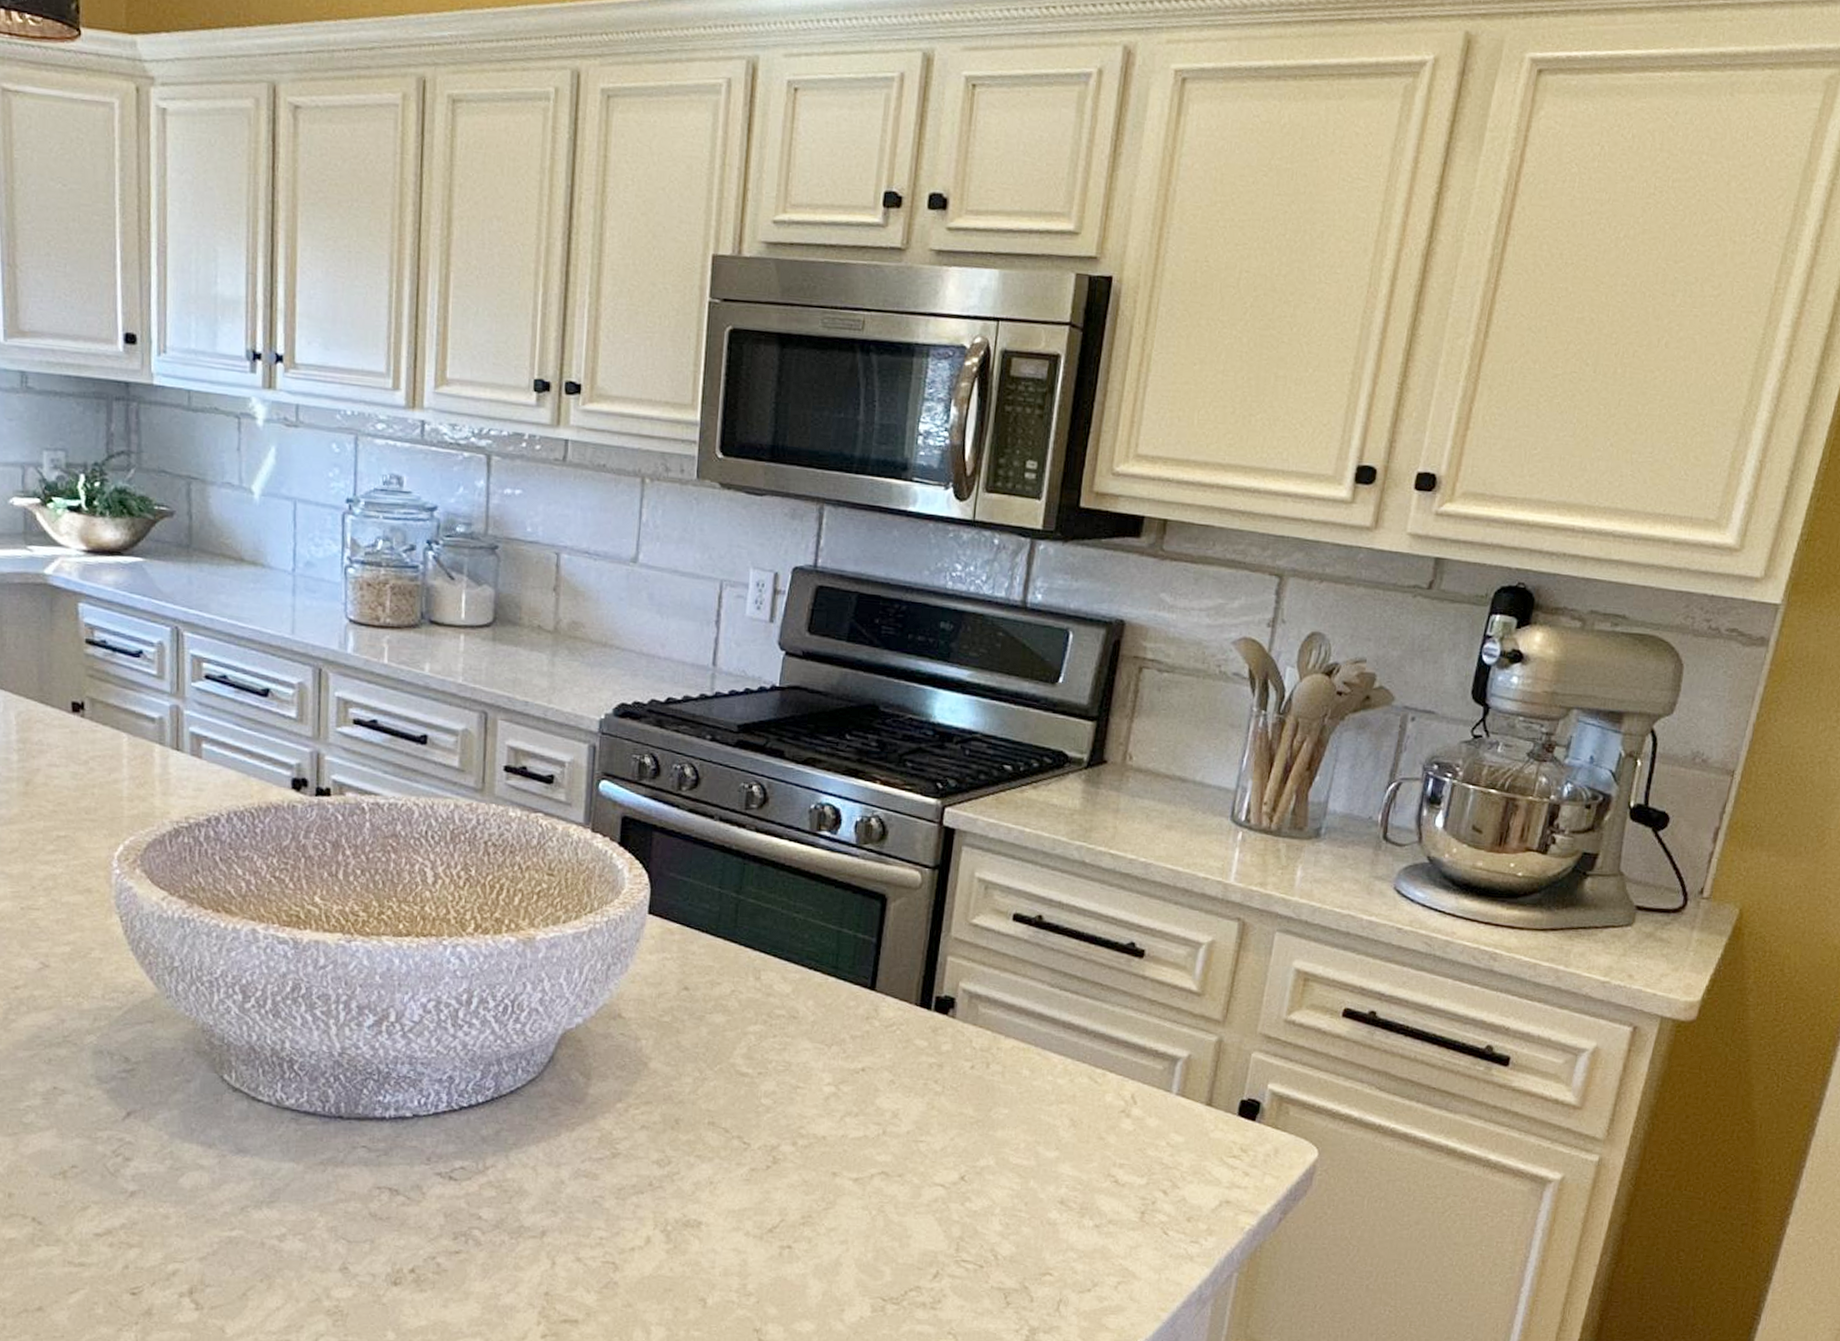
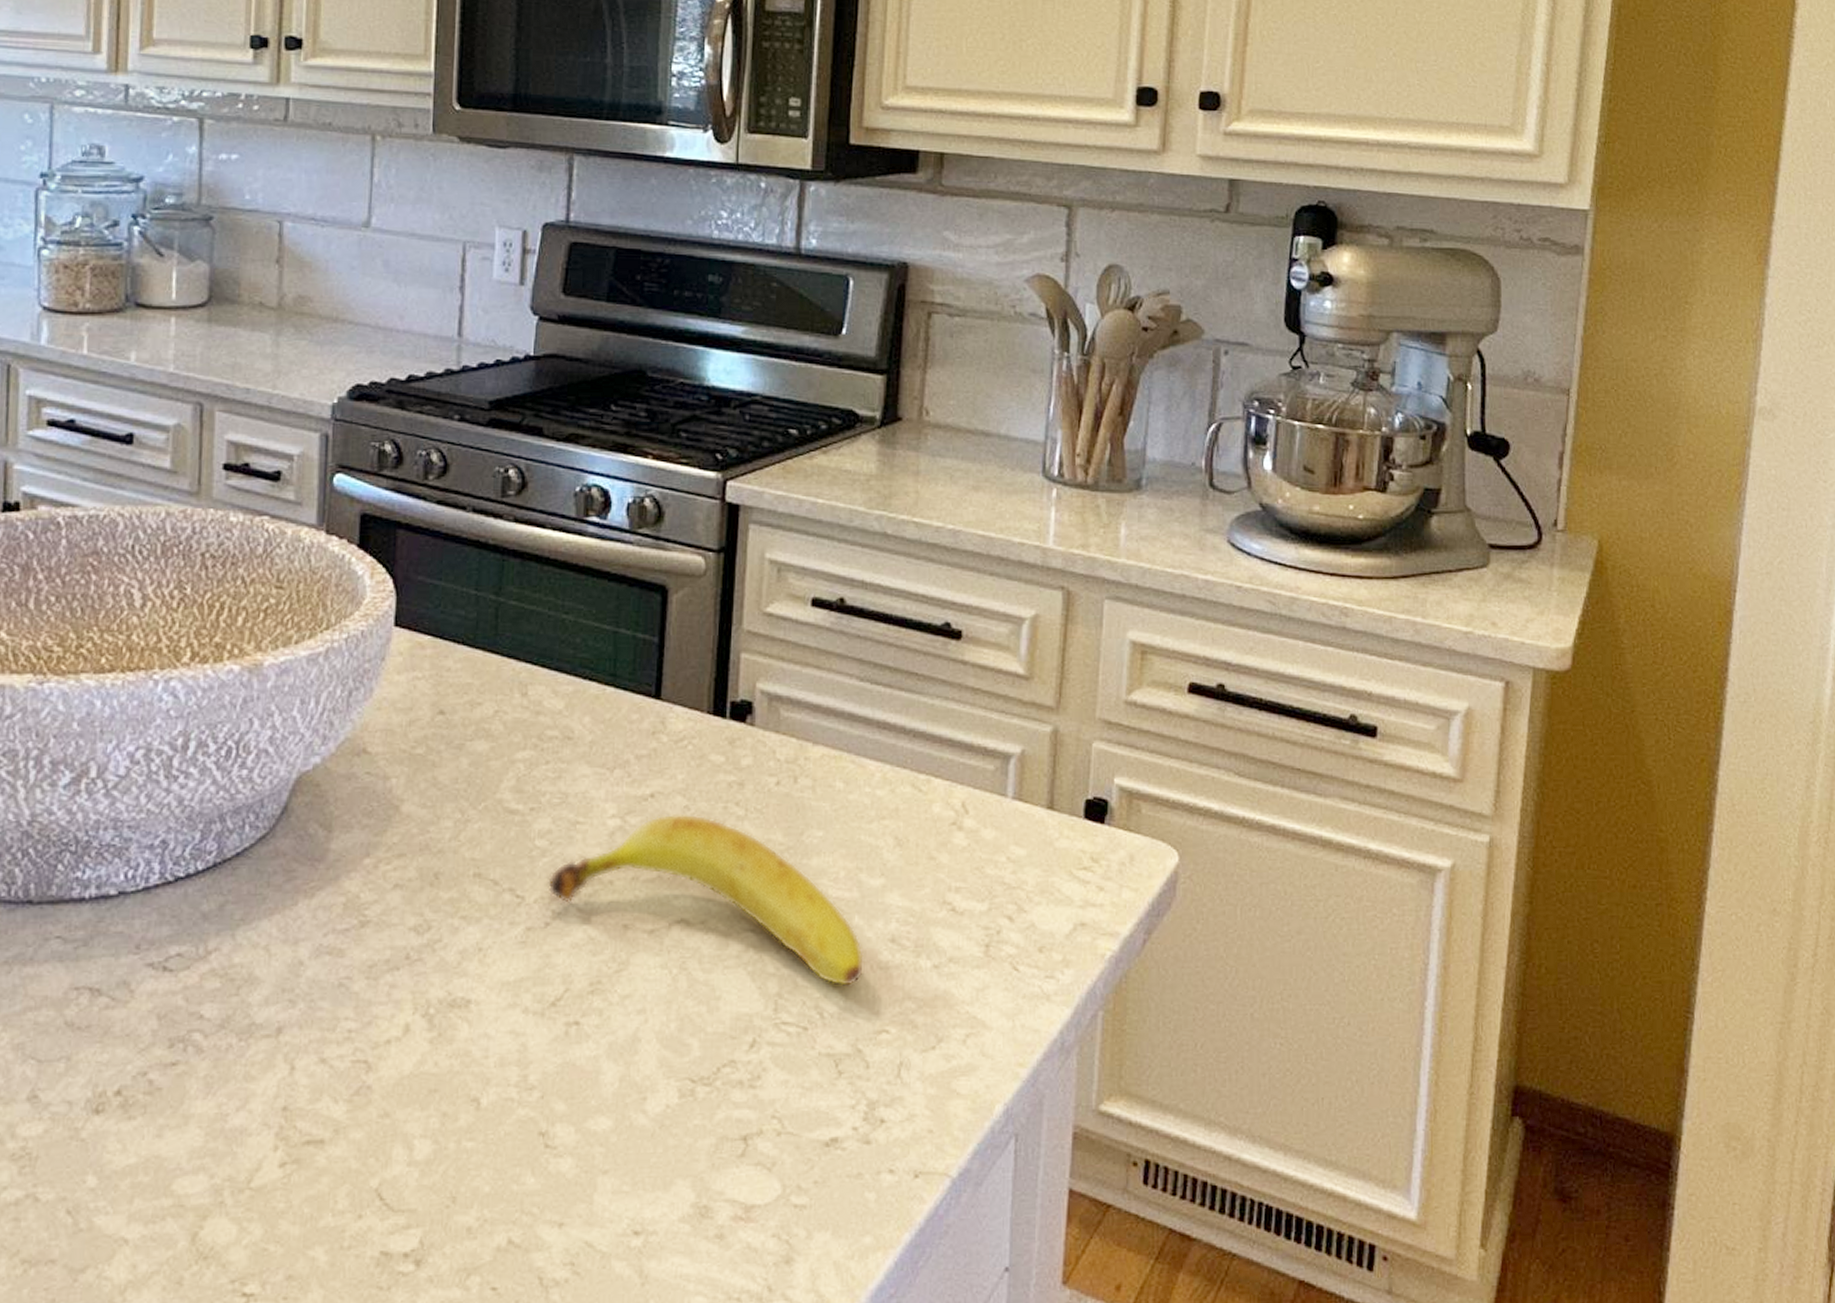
fruit: none [770,1085,1036,1237] -> present [548,813,864,987]

